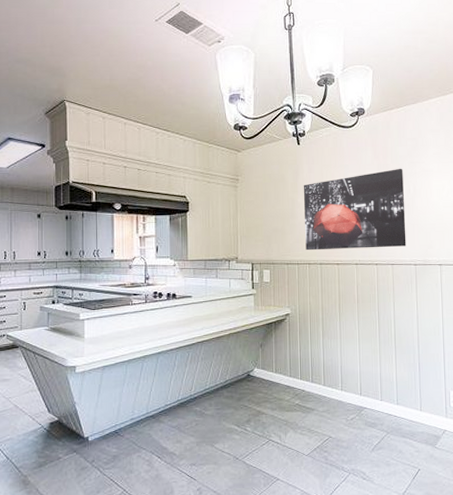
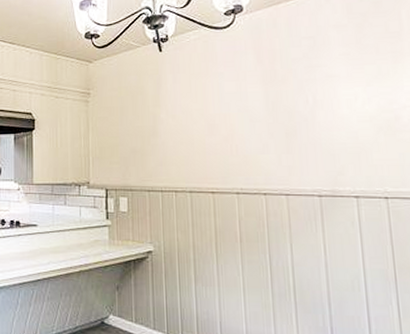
wall art: present [303,168,407,251] -> none [166,74,306,176]

